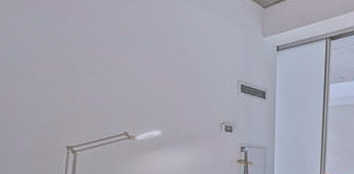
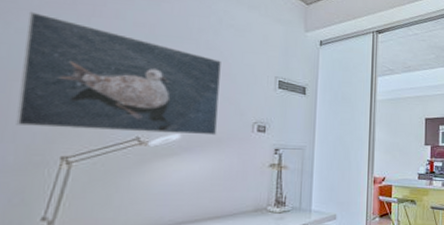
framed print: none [12,10,192,133] -> present [16,11,221,136]

